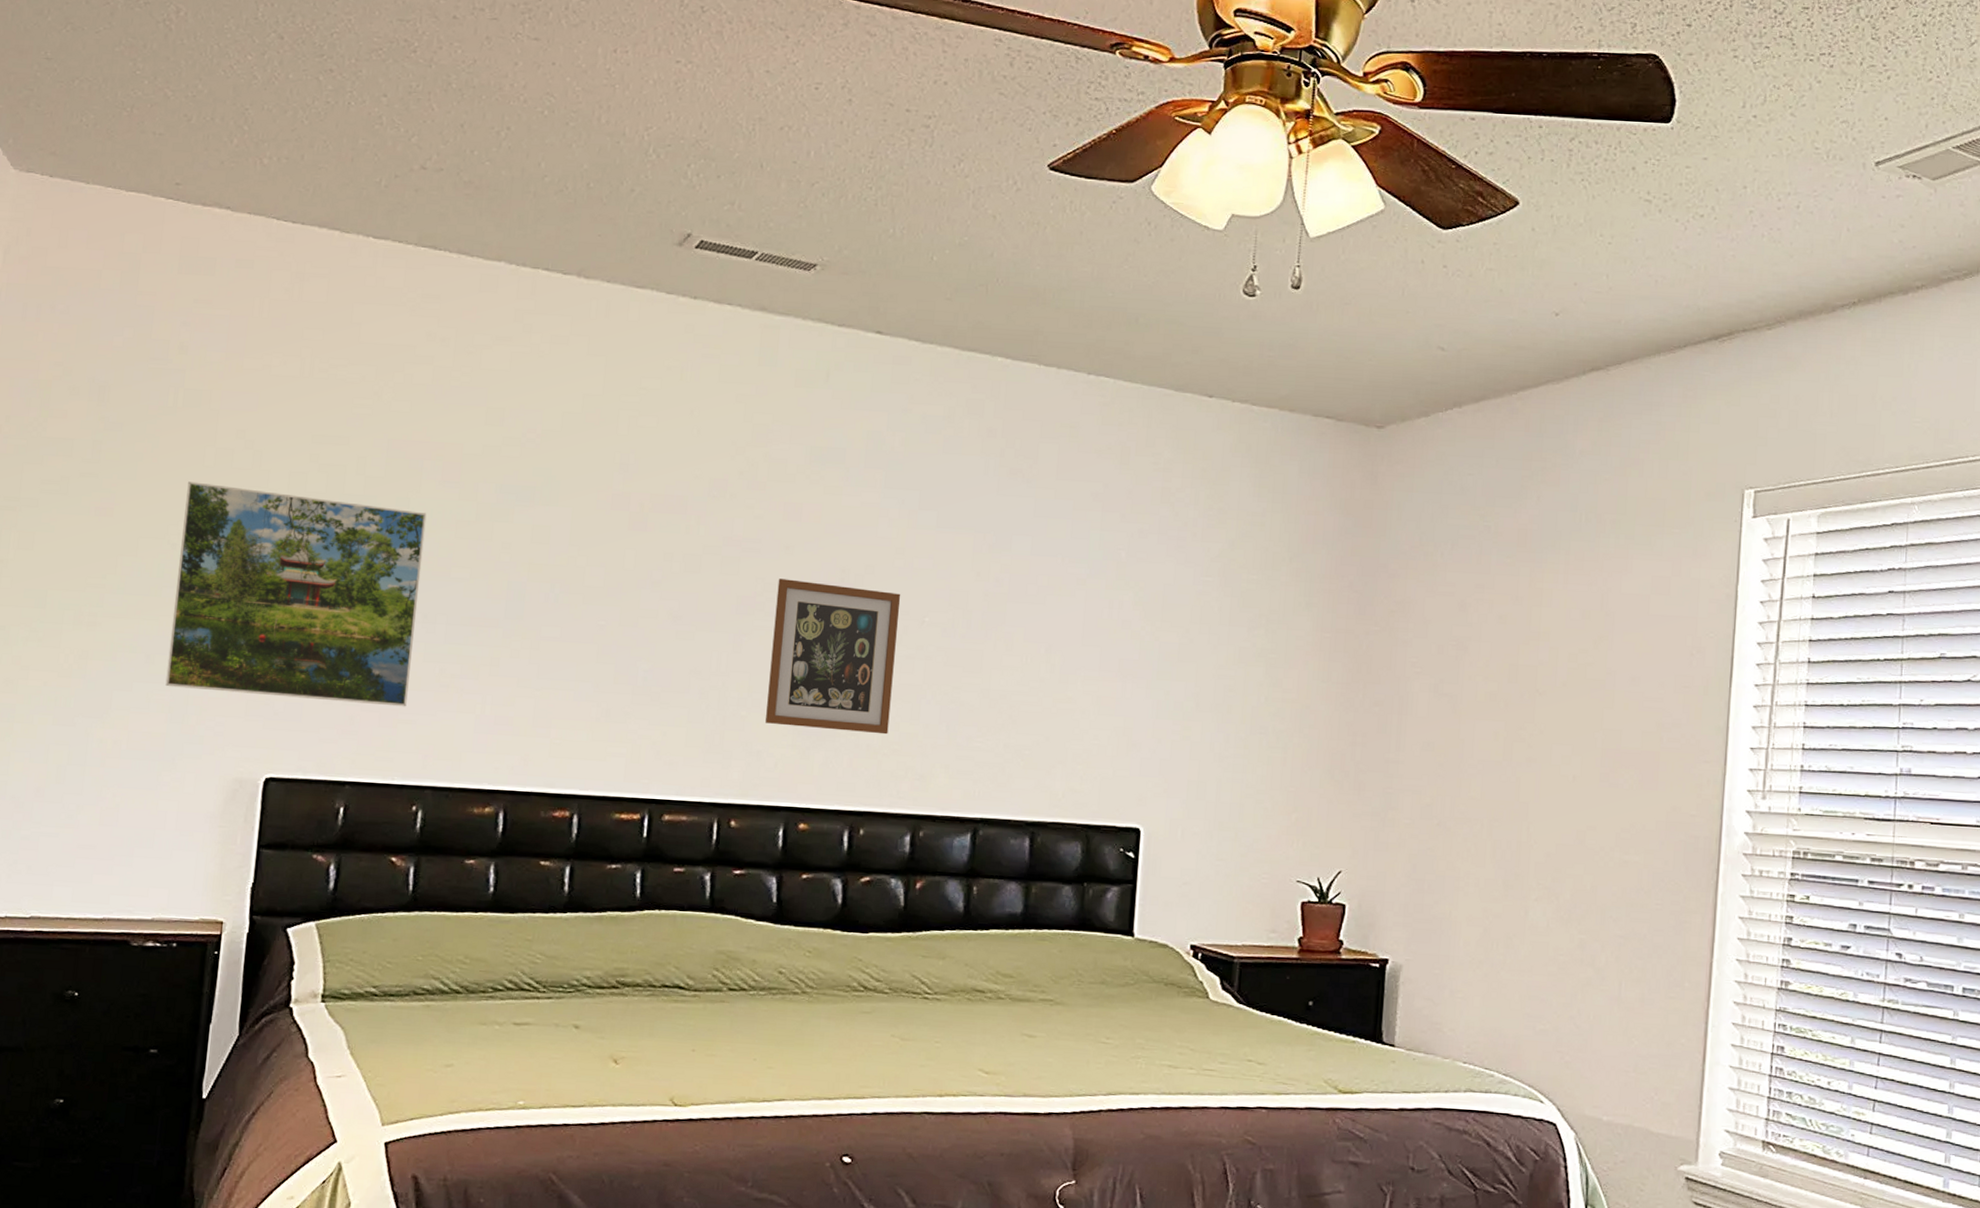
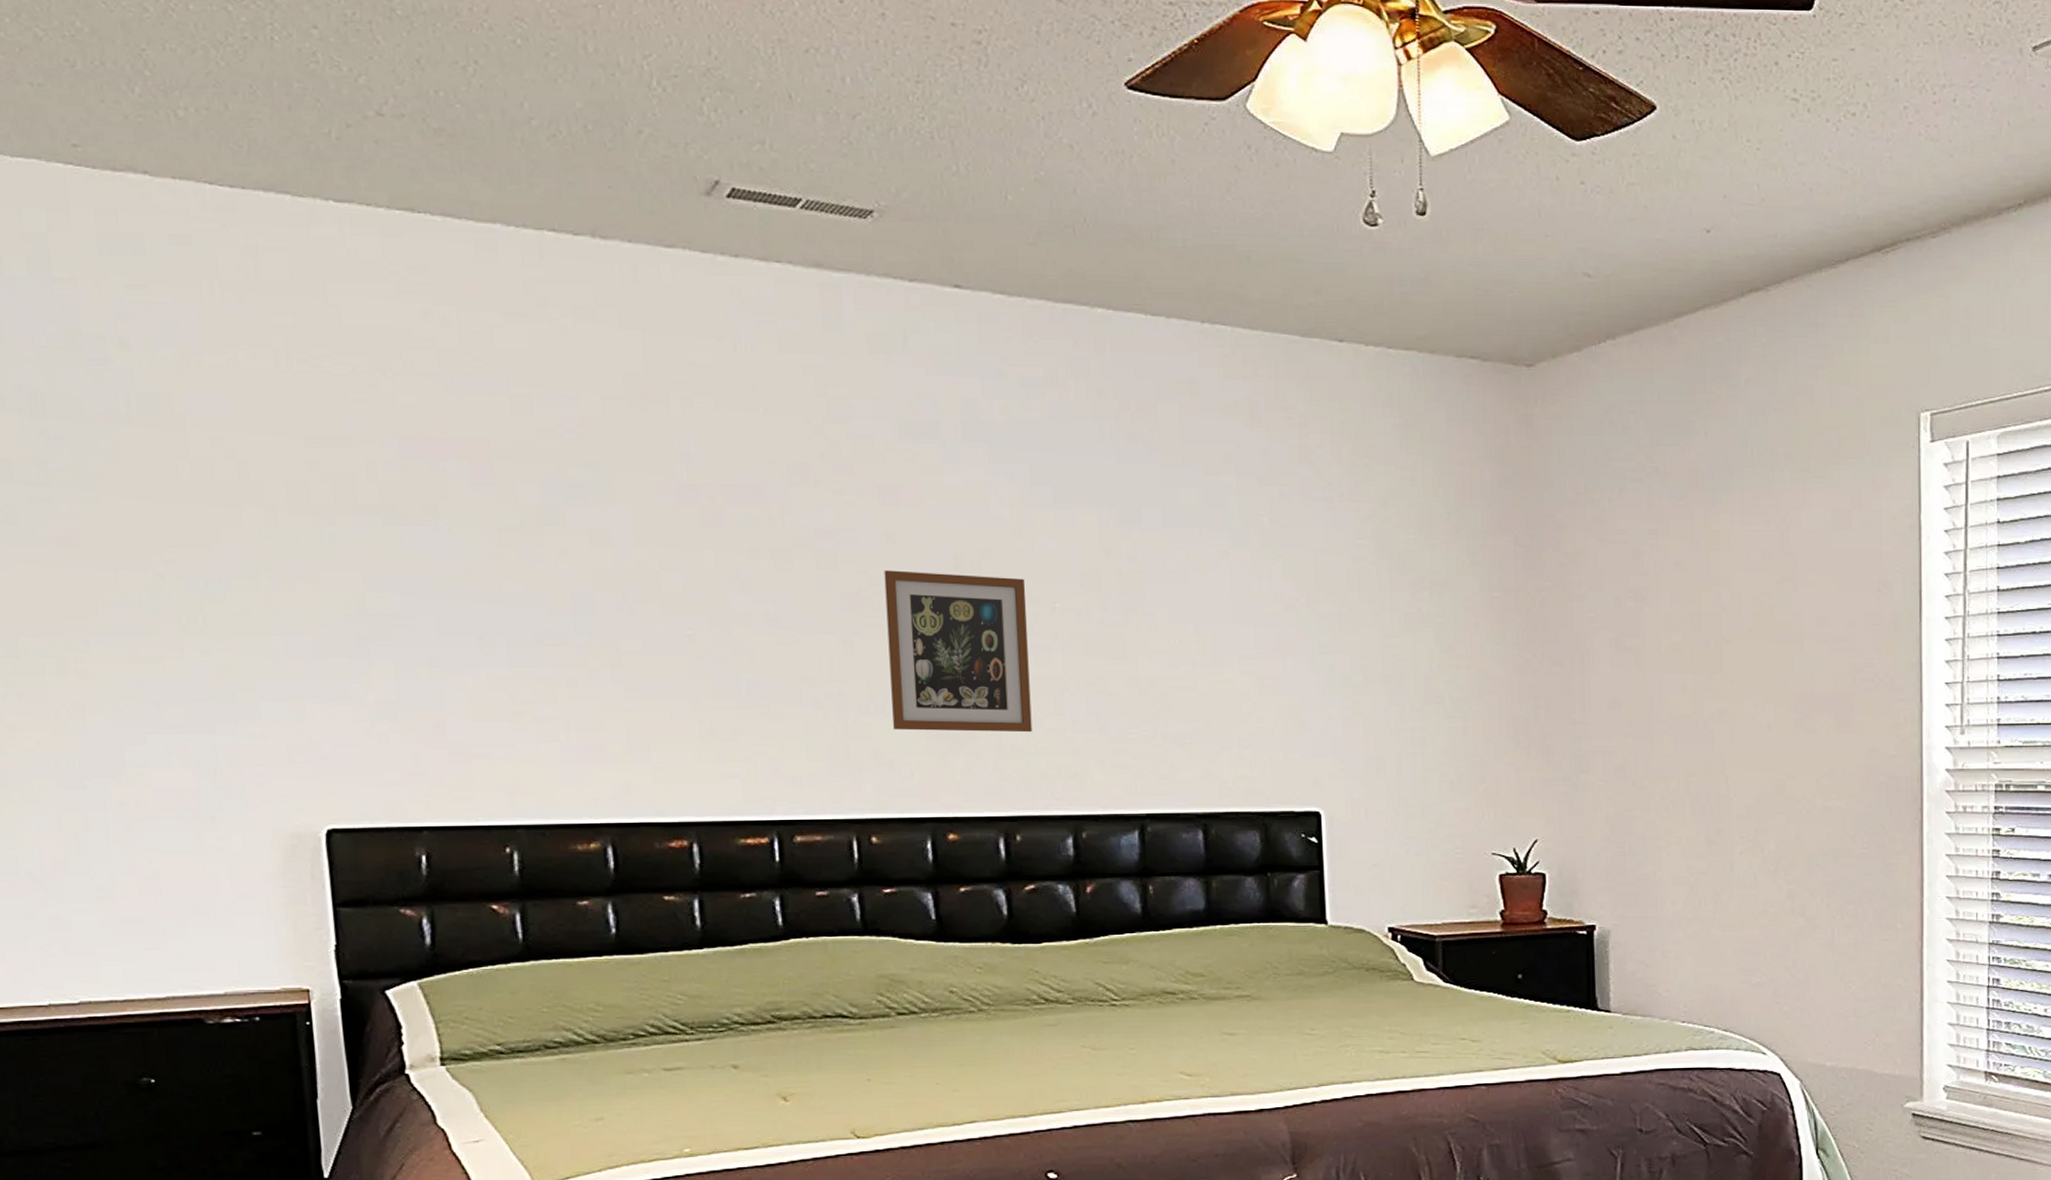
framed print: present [165,481,427,707] -> none [164,501,478,741]

